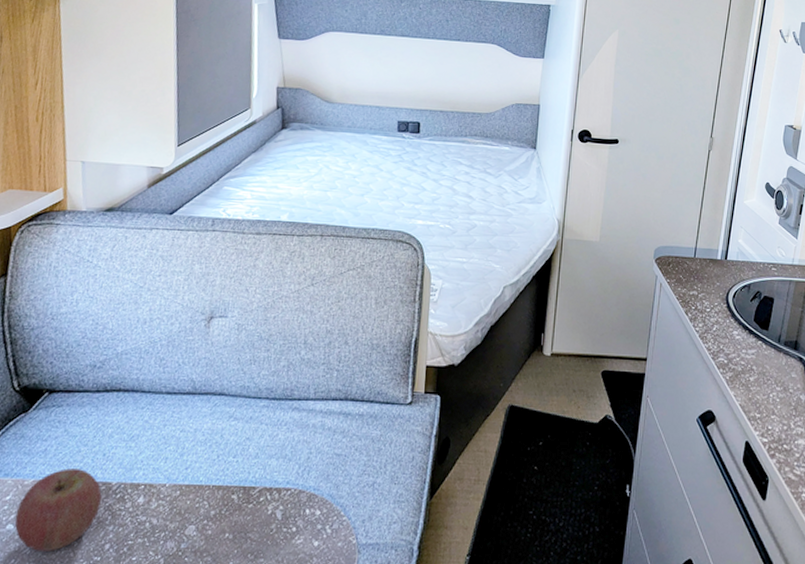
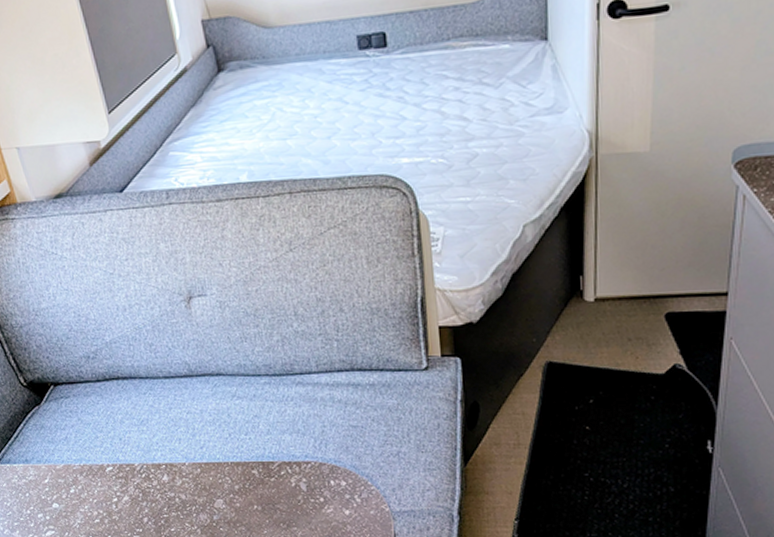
apple: present [14,468,102,551] -> none [57,453,130,525]

